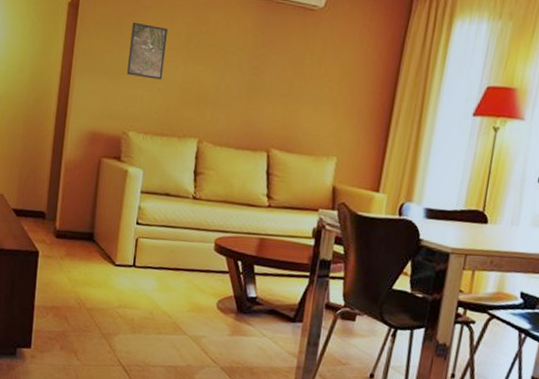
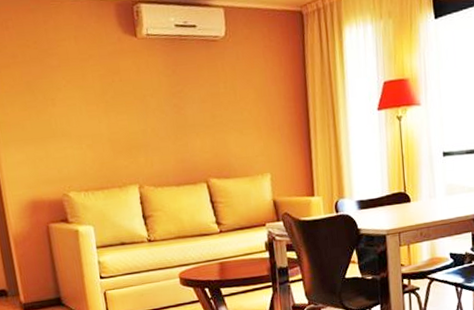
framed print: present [127,22,168,80] -> none [44,84,88,138]

